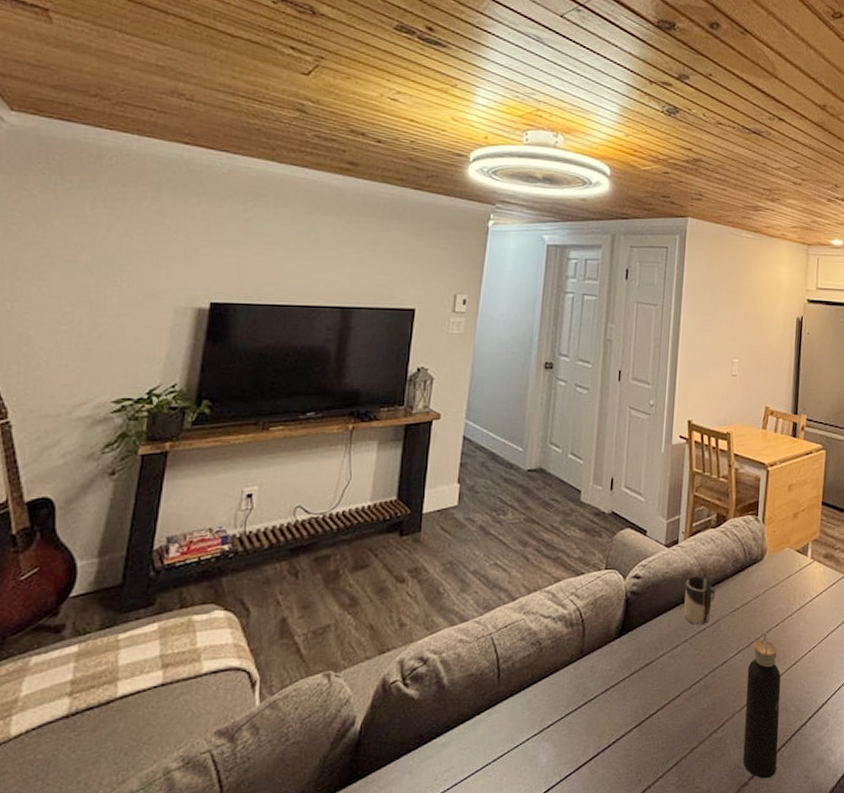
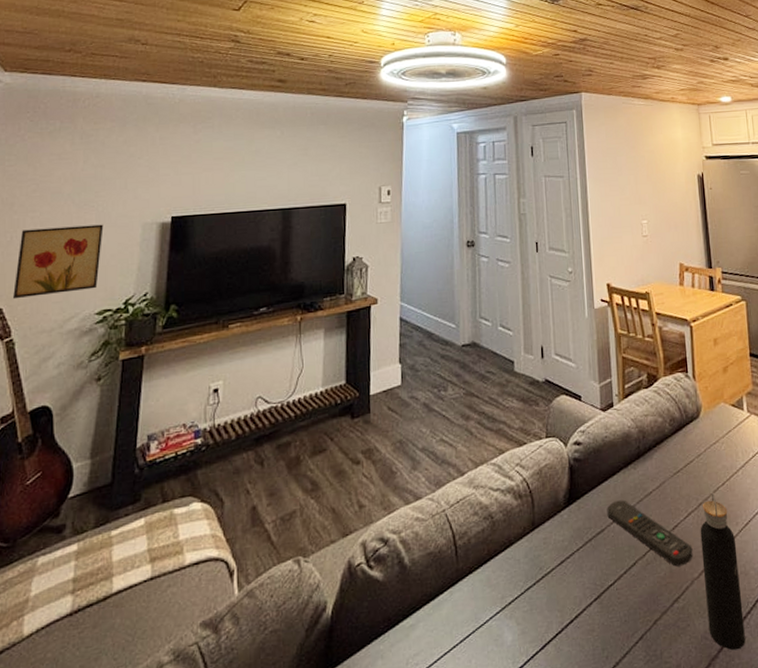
wall art: none [12,299,127,377] -> present [13,224,104,299]
remote control: none [658,634,738,700] -> present [607,500,693,567]
cup: present [684,577,716,624] -> none [626,439,657,488]

